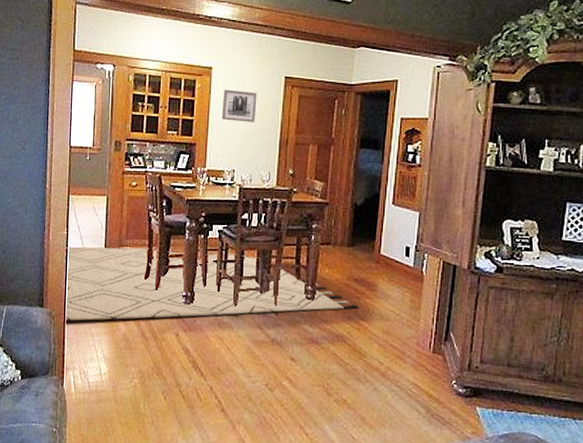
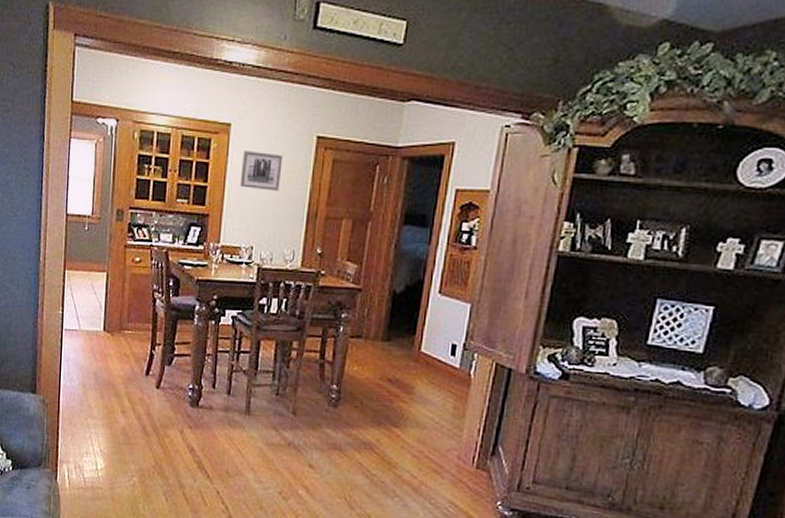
rug: present [65,247,360,321] -> none [59,329,392,414]

